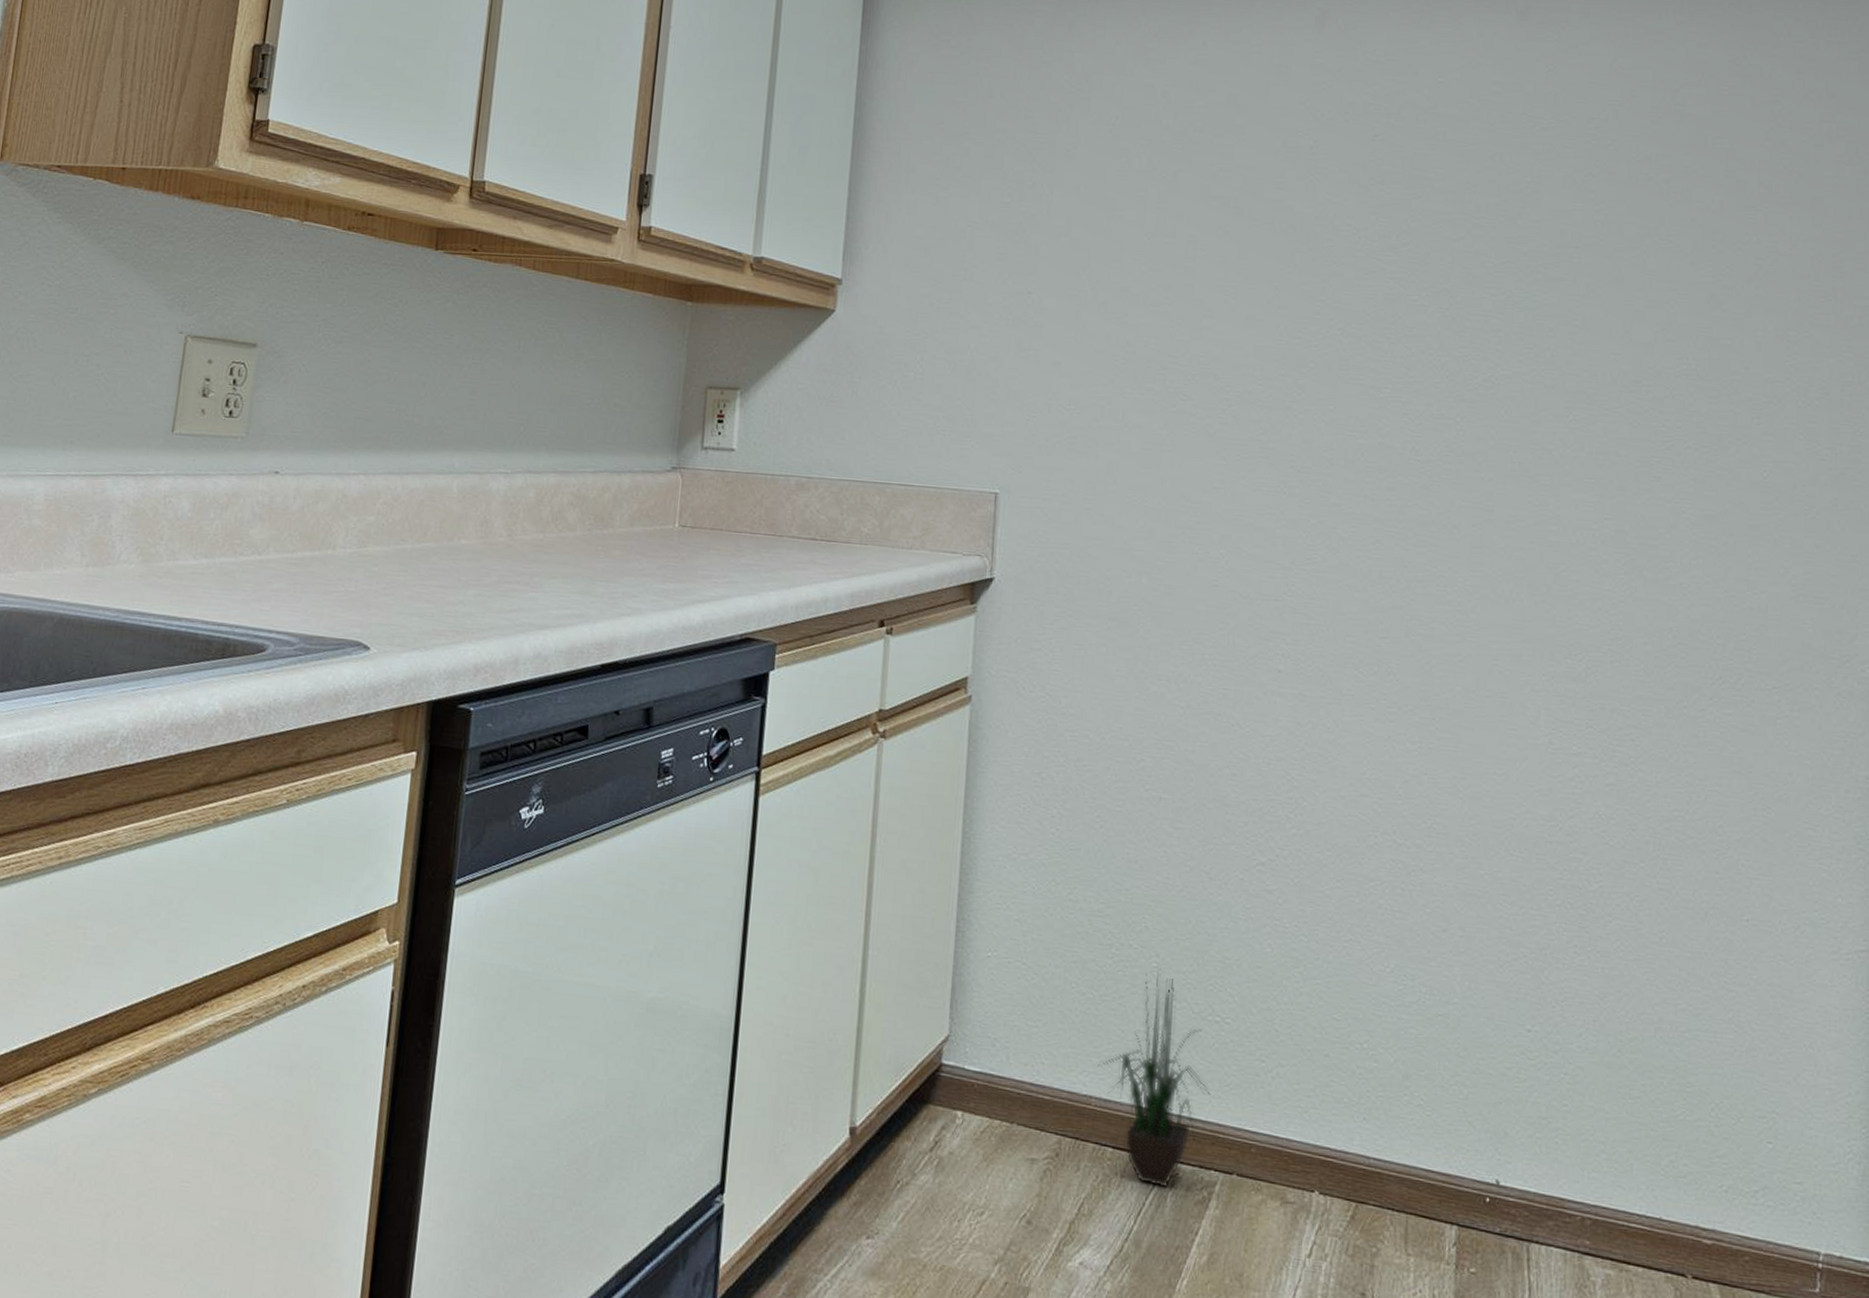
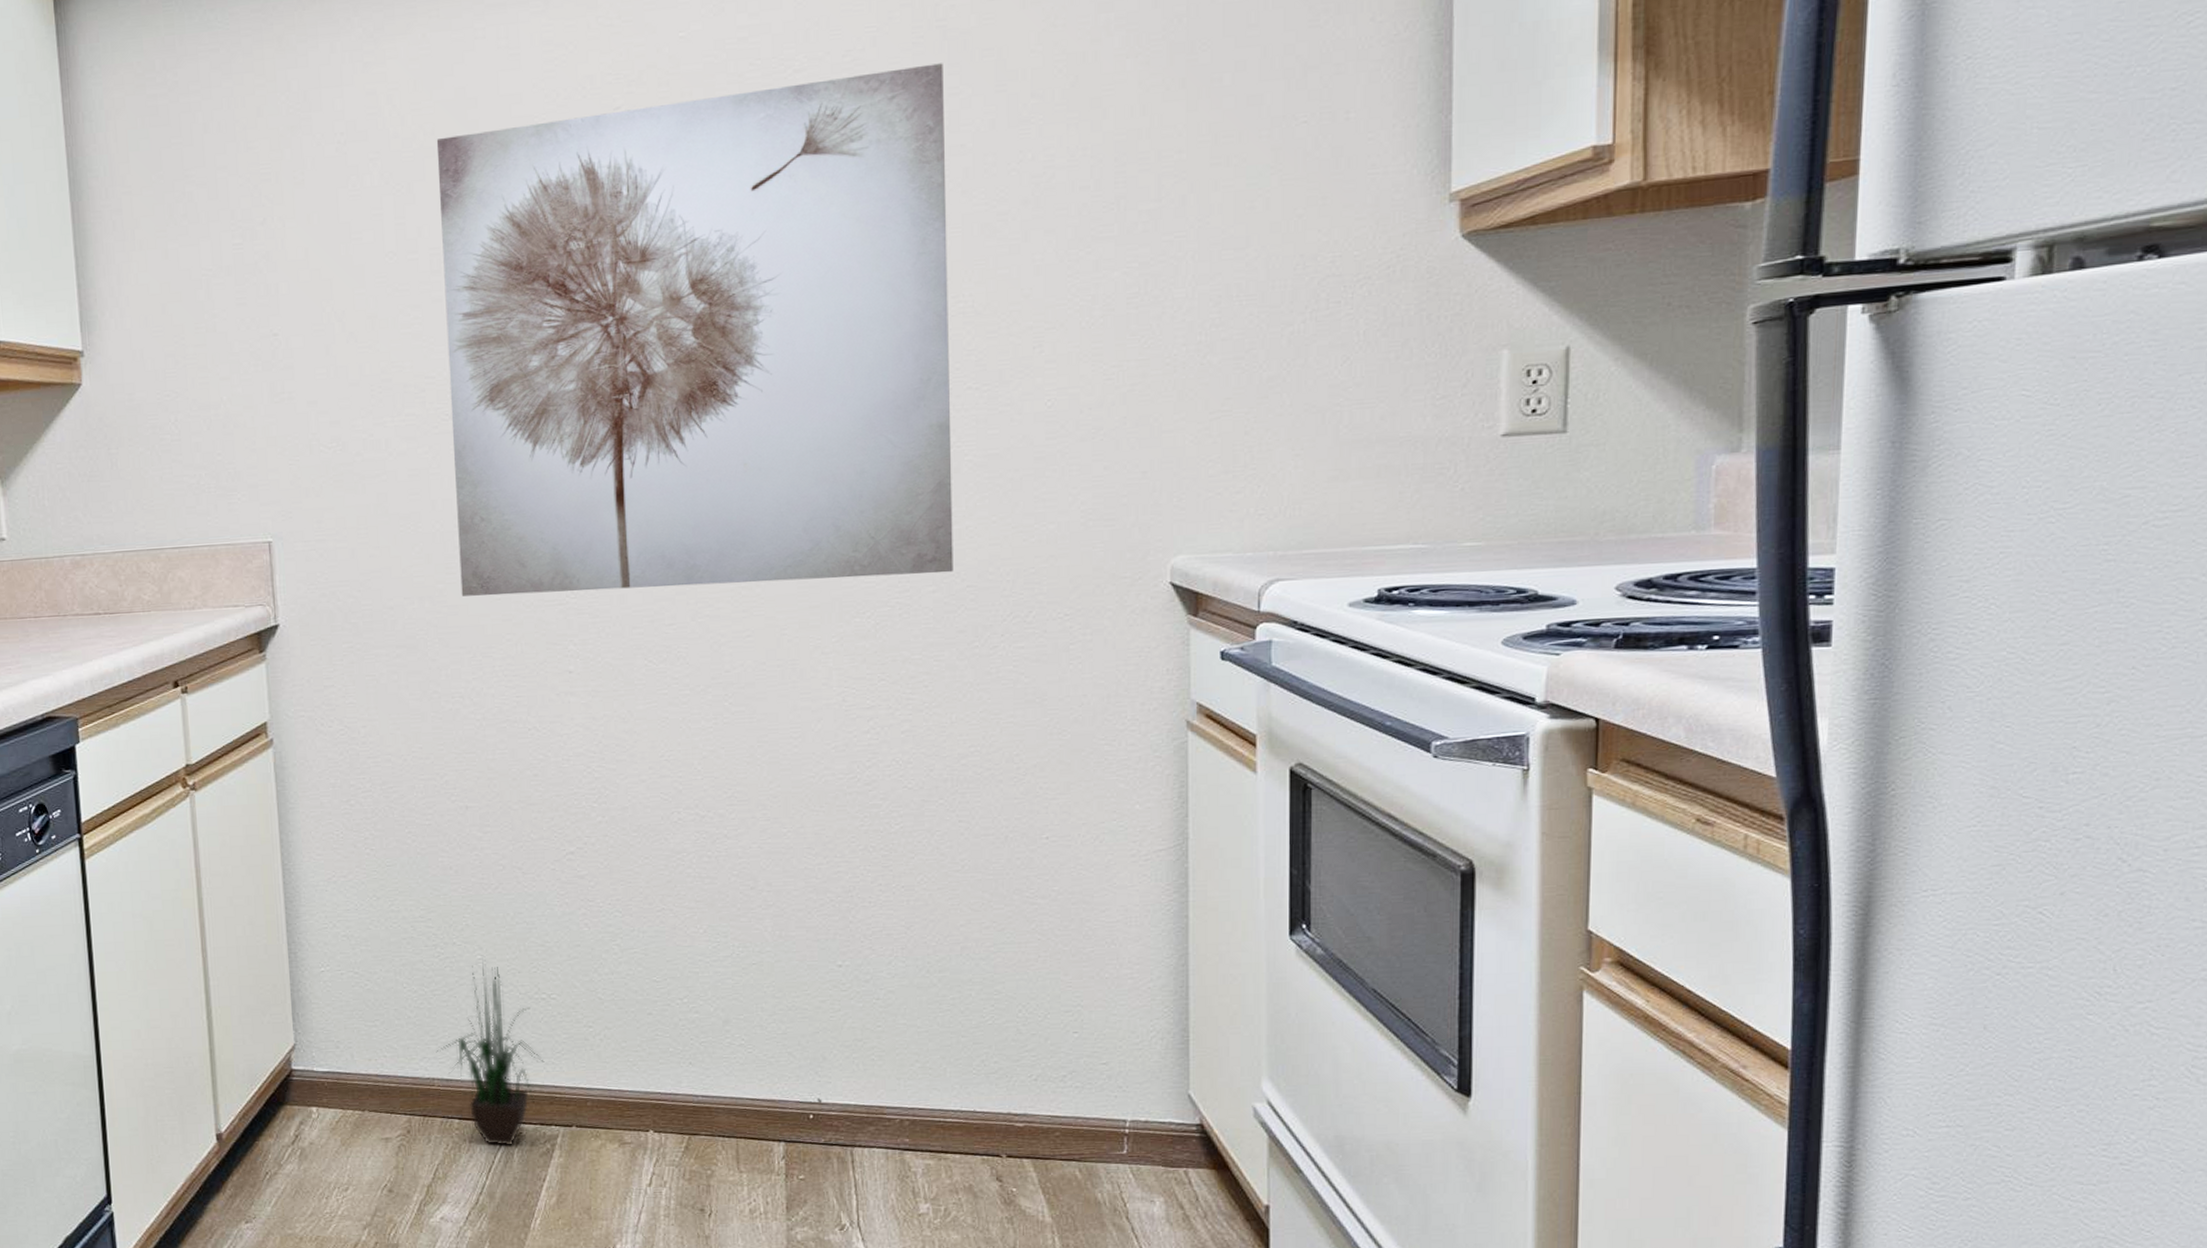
wall art: none [1179,136,1679,627] -> present [436,63,953,597]

